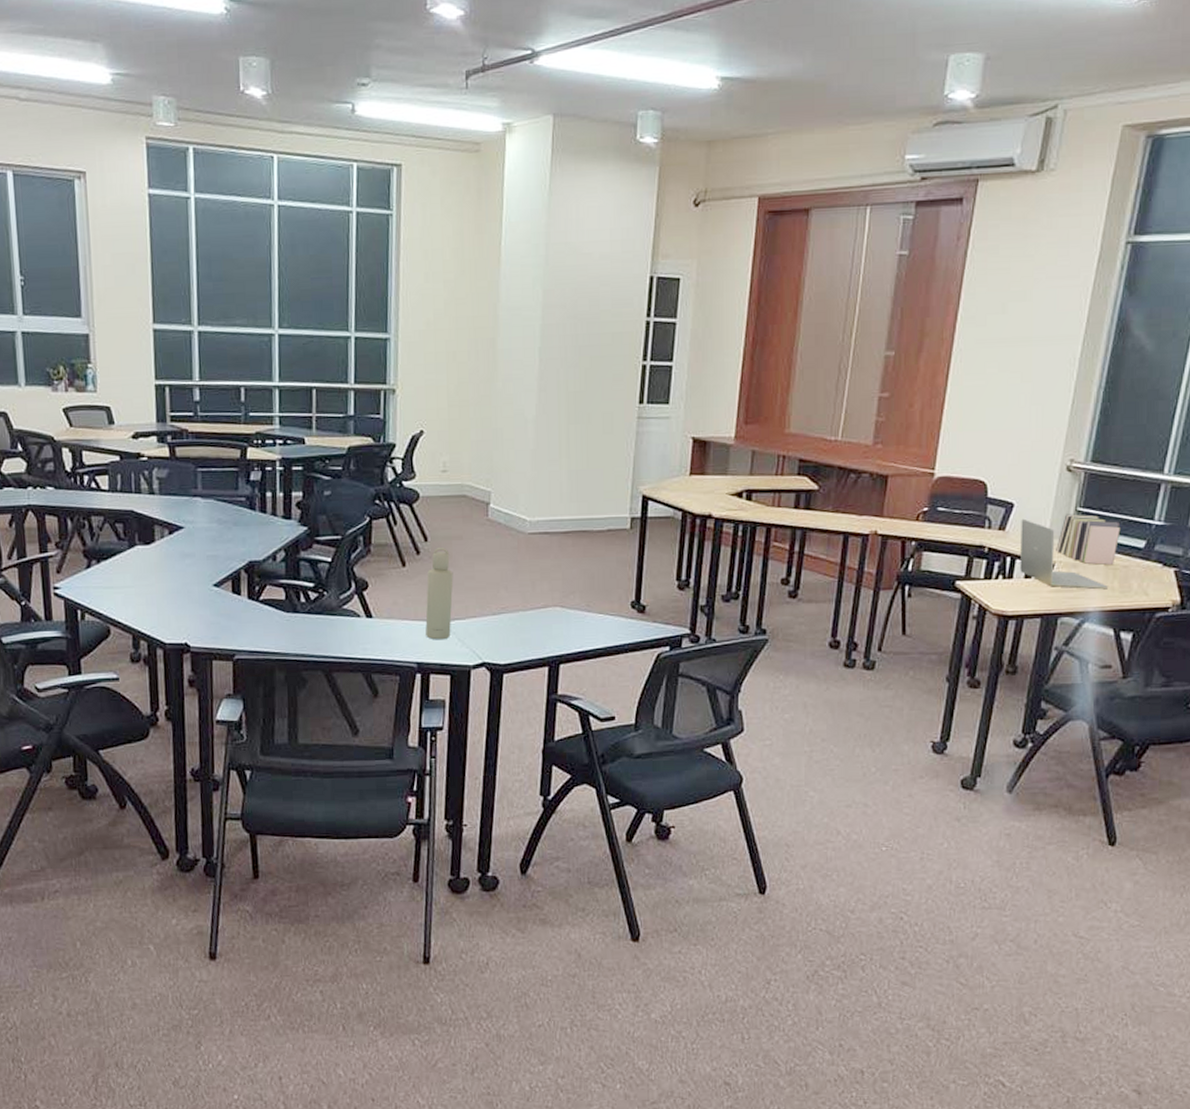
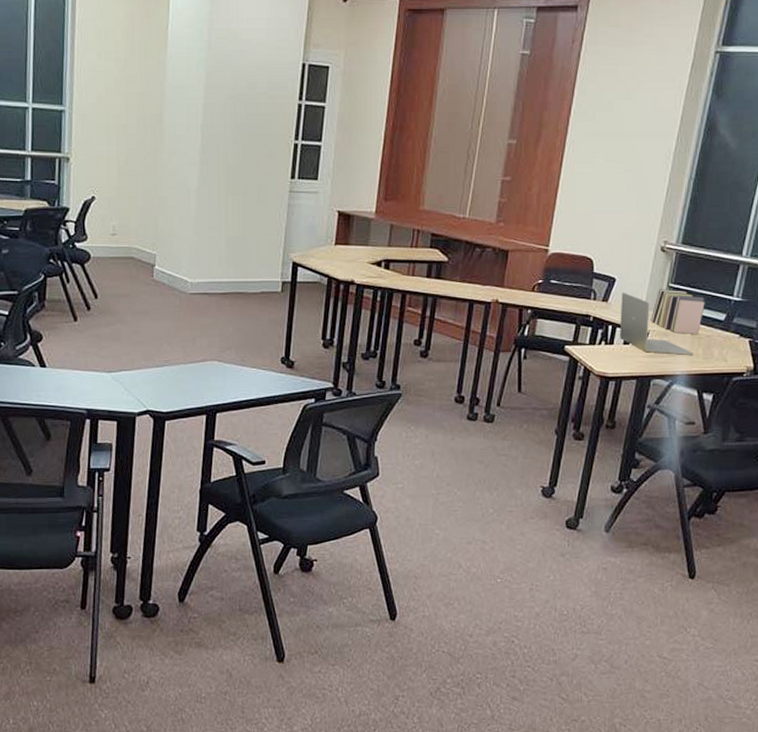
bottle: present [425,548,454,640] -> none [95,305,121,389]

